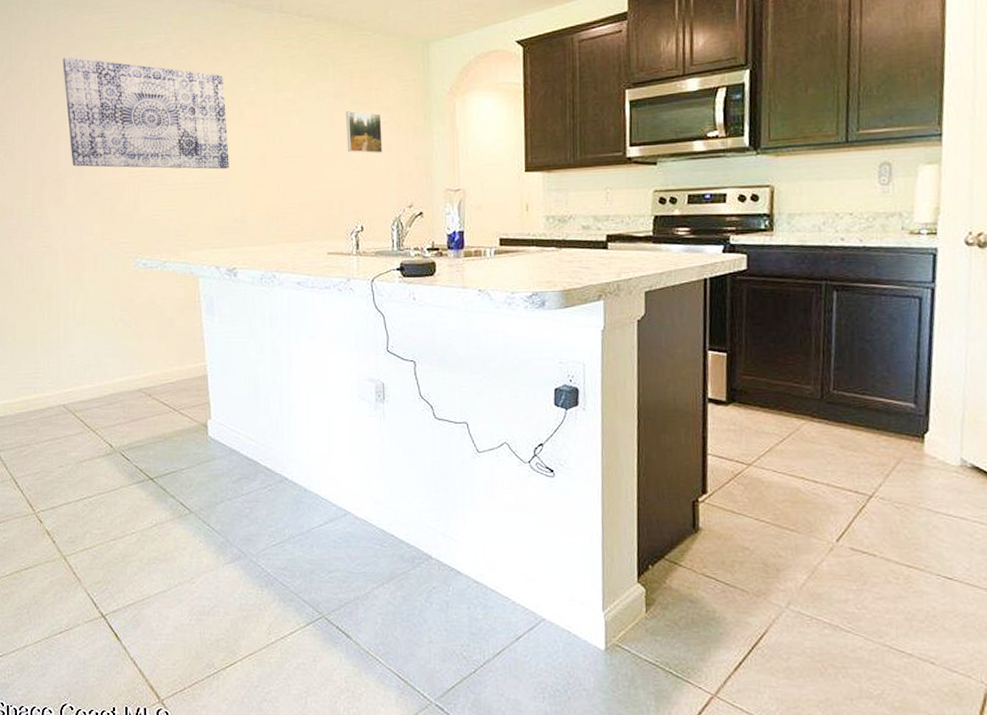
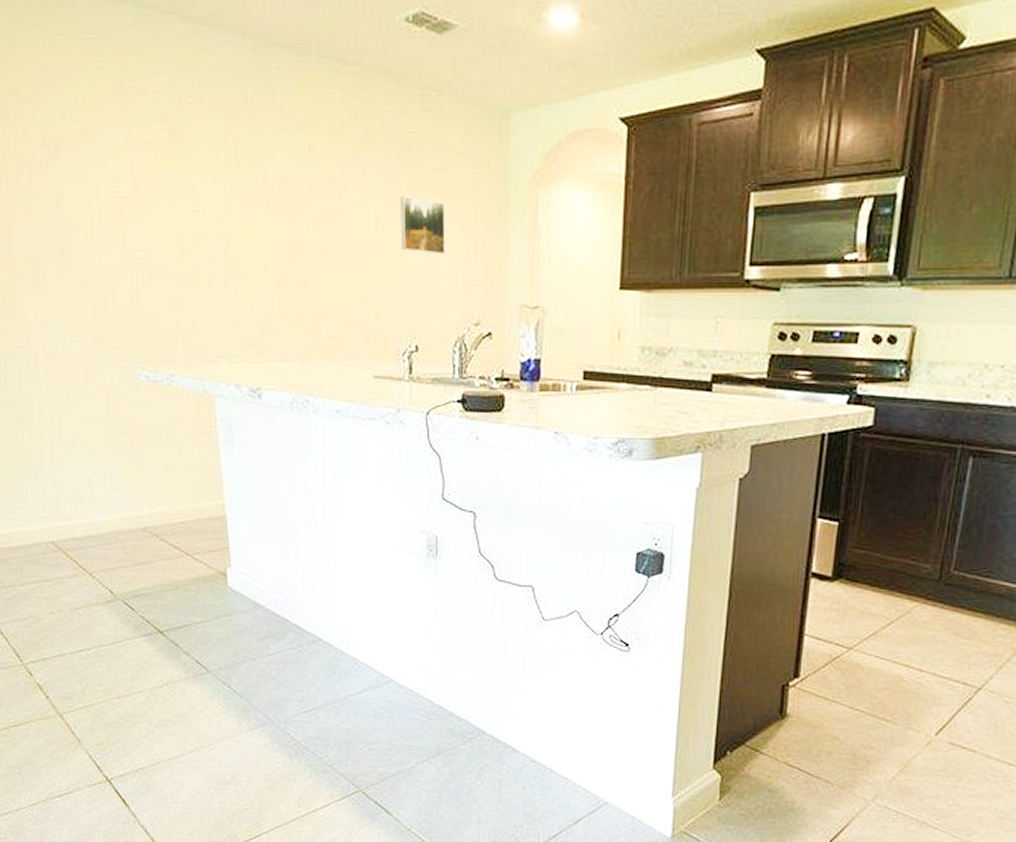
wall art: present [63,57,229,169] -> none [32,97,252,262]

